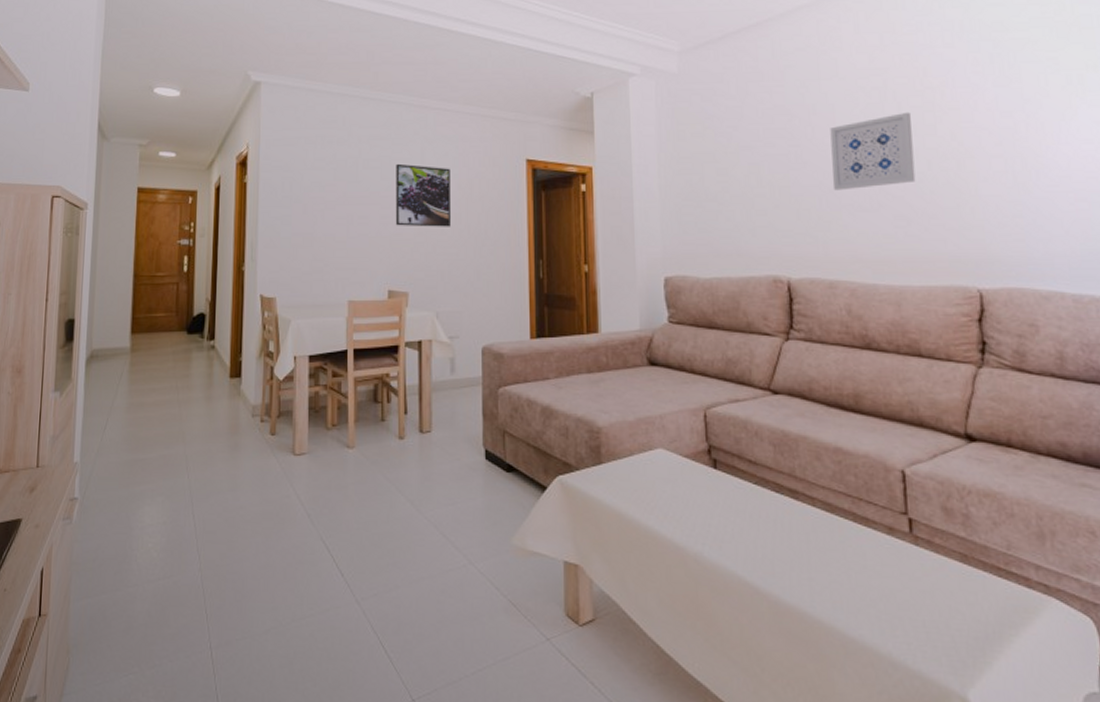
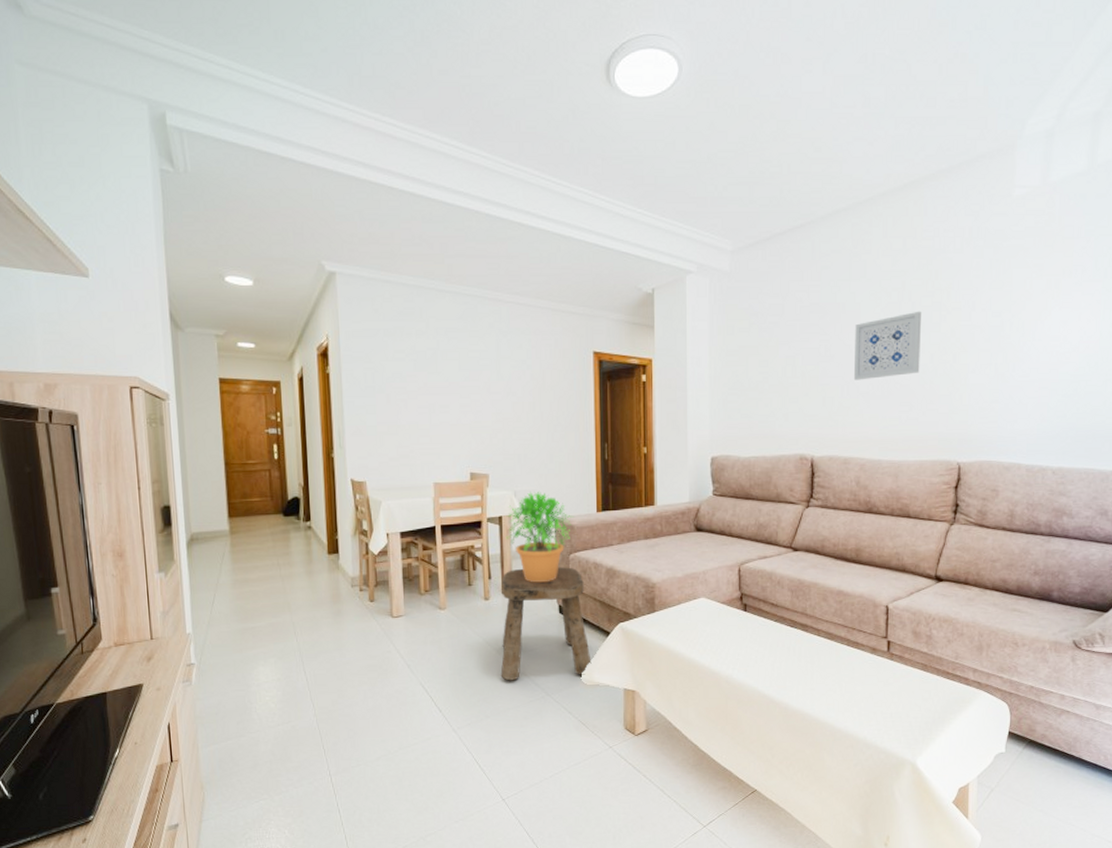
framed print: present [395,163,450,227] -> none [473,355,525,415]
stool: none [414,402,524,542] -> present [500,567,592,681]
potted plant: none [425,314,504,421] -> present [505,492,574,583]

